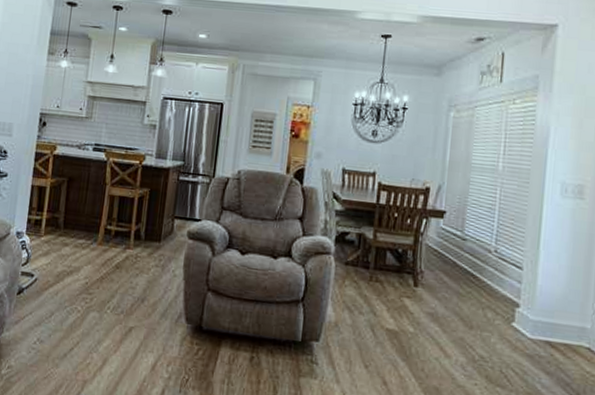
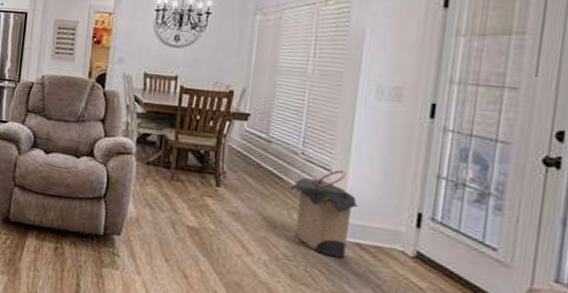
laundry hamper: none [484,267,548,358] -> present [289,170,358,259]

